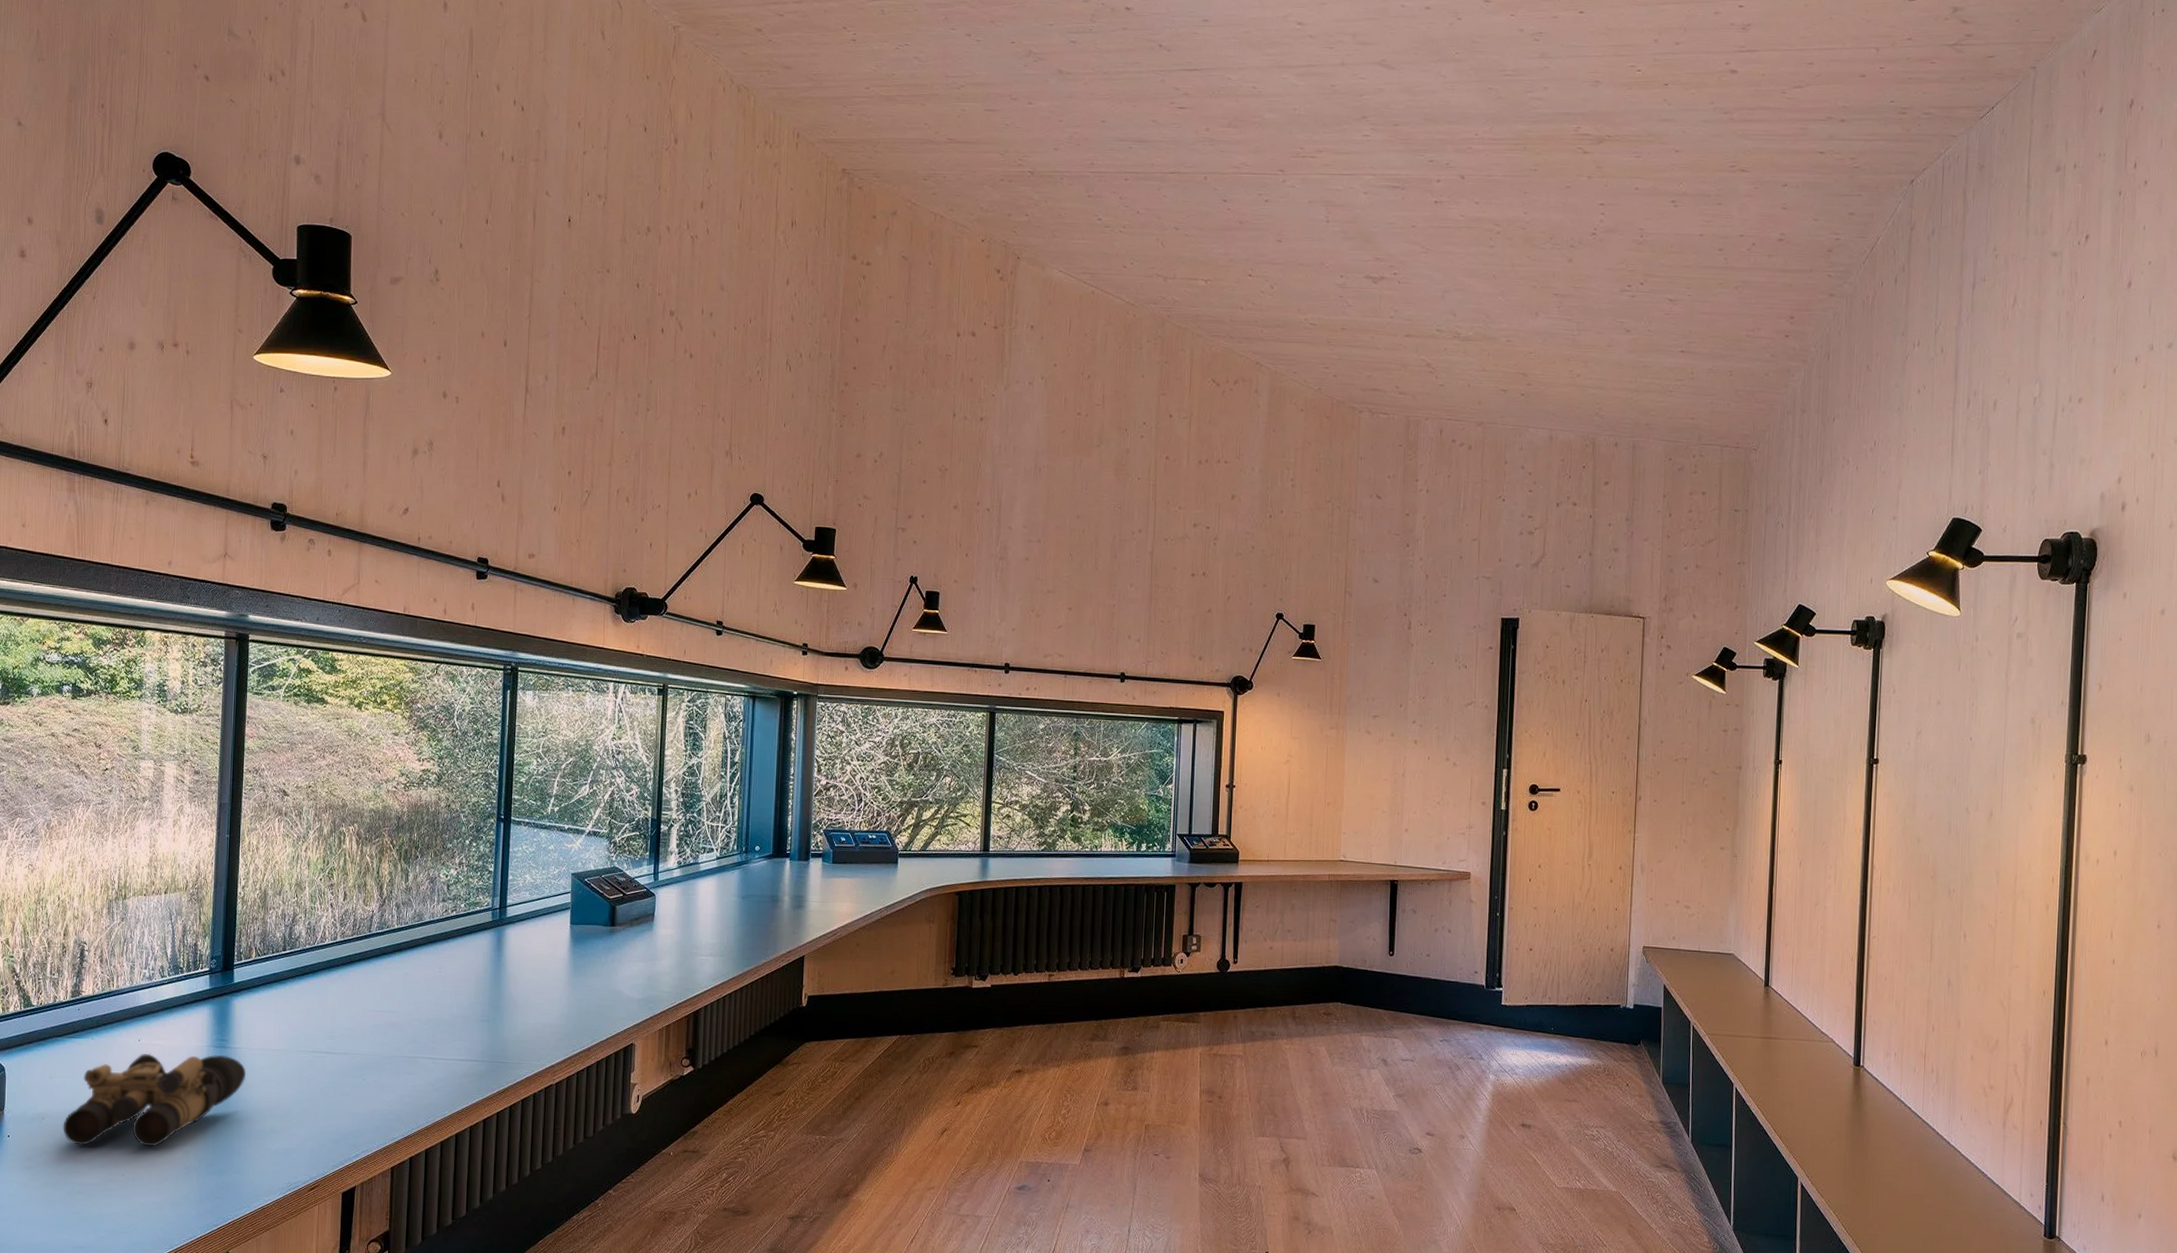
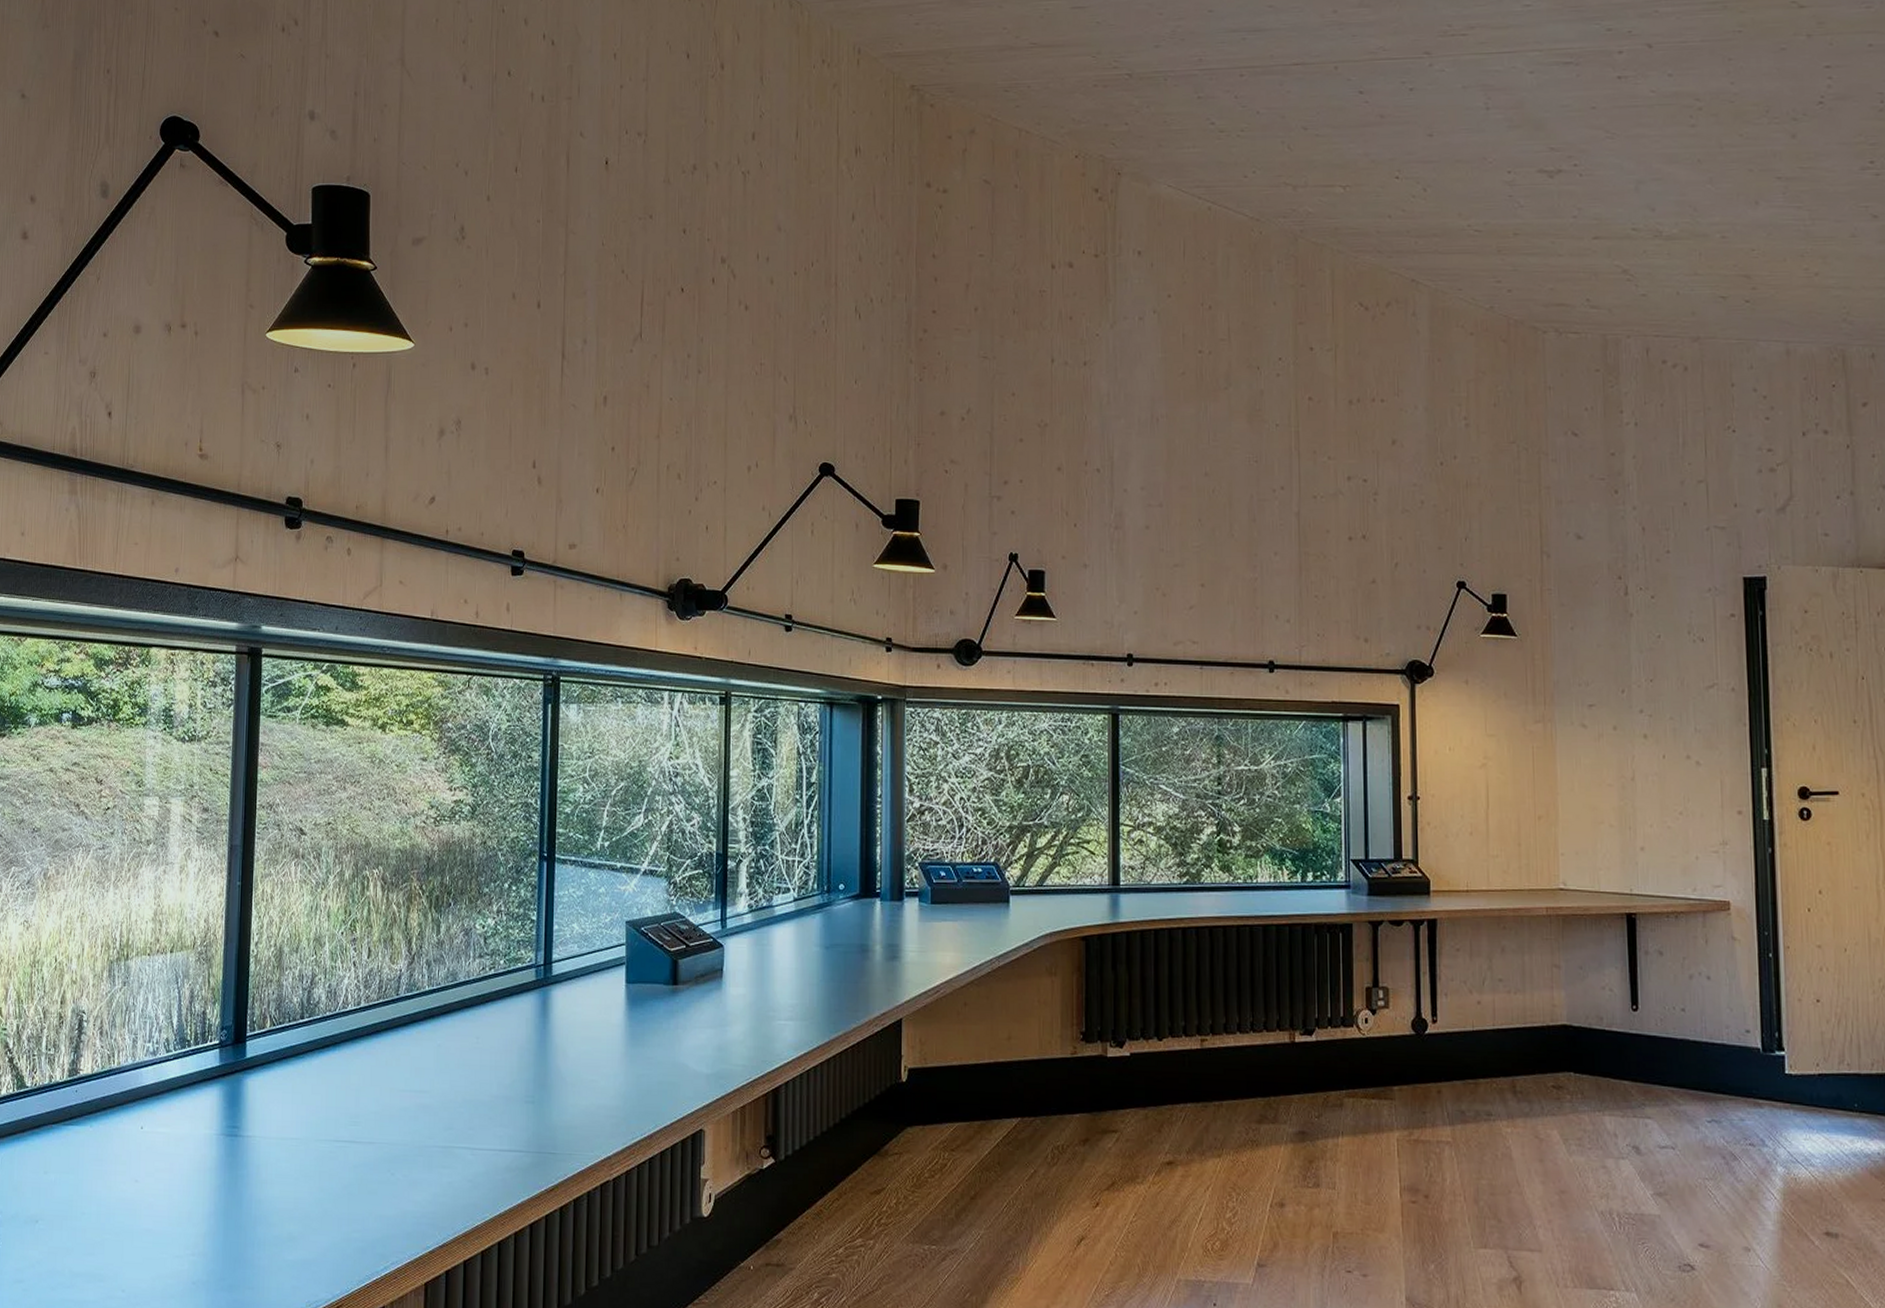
binoculars: present [63,1053,246,1147] -> none [58,1143,261,1257]

